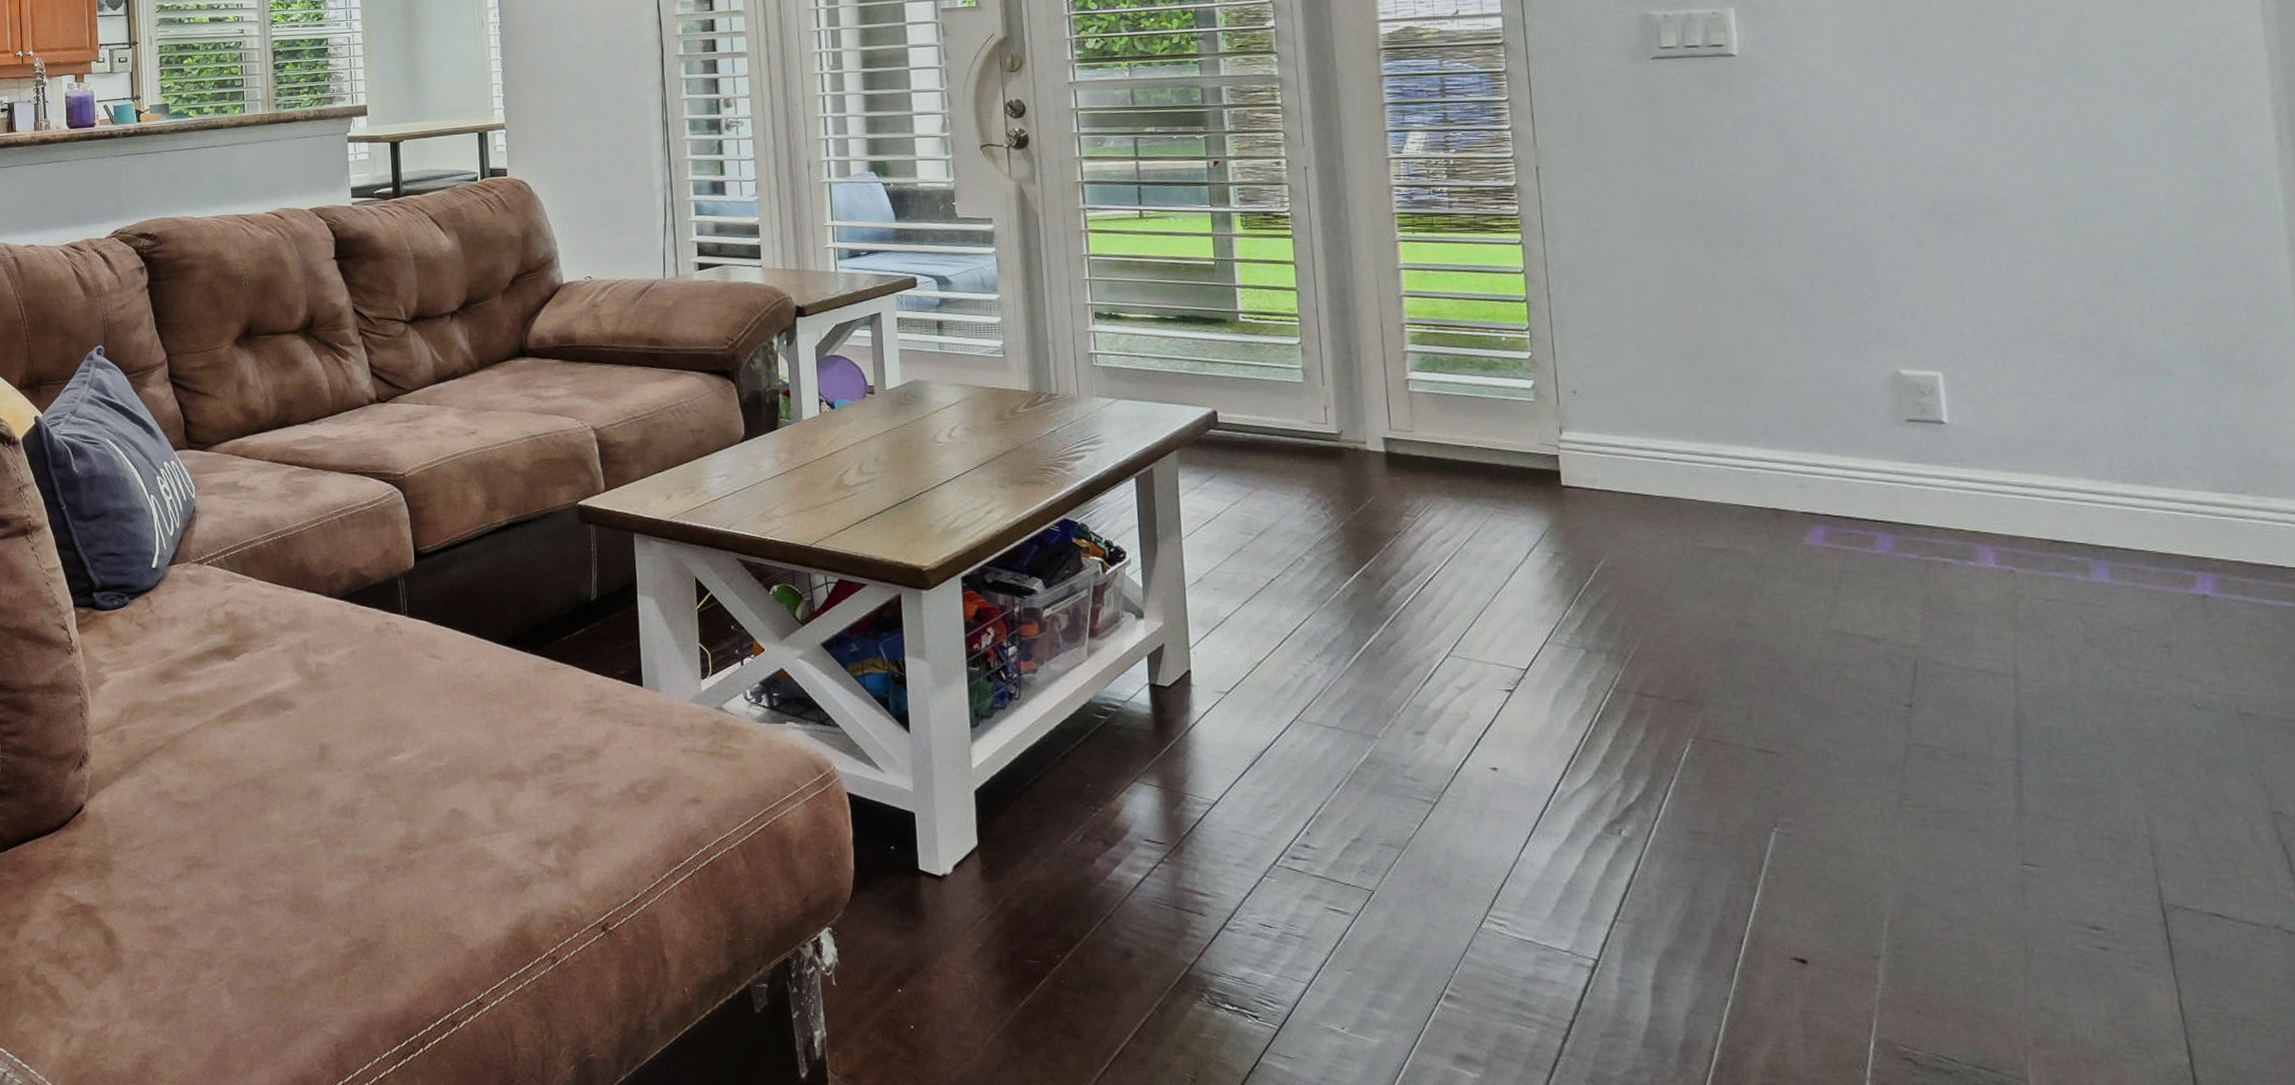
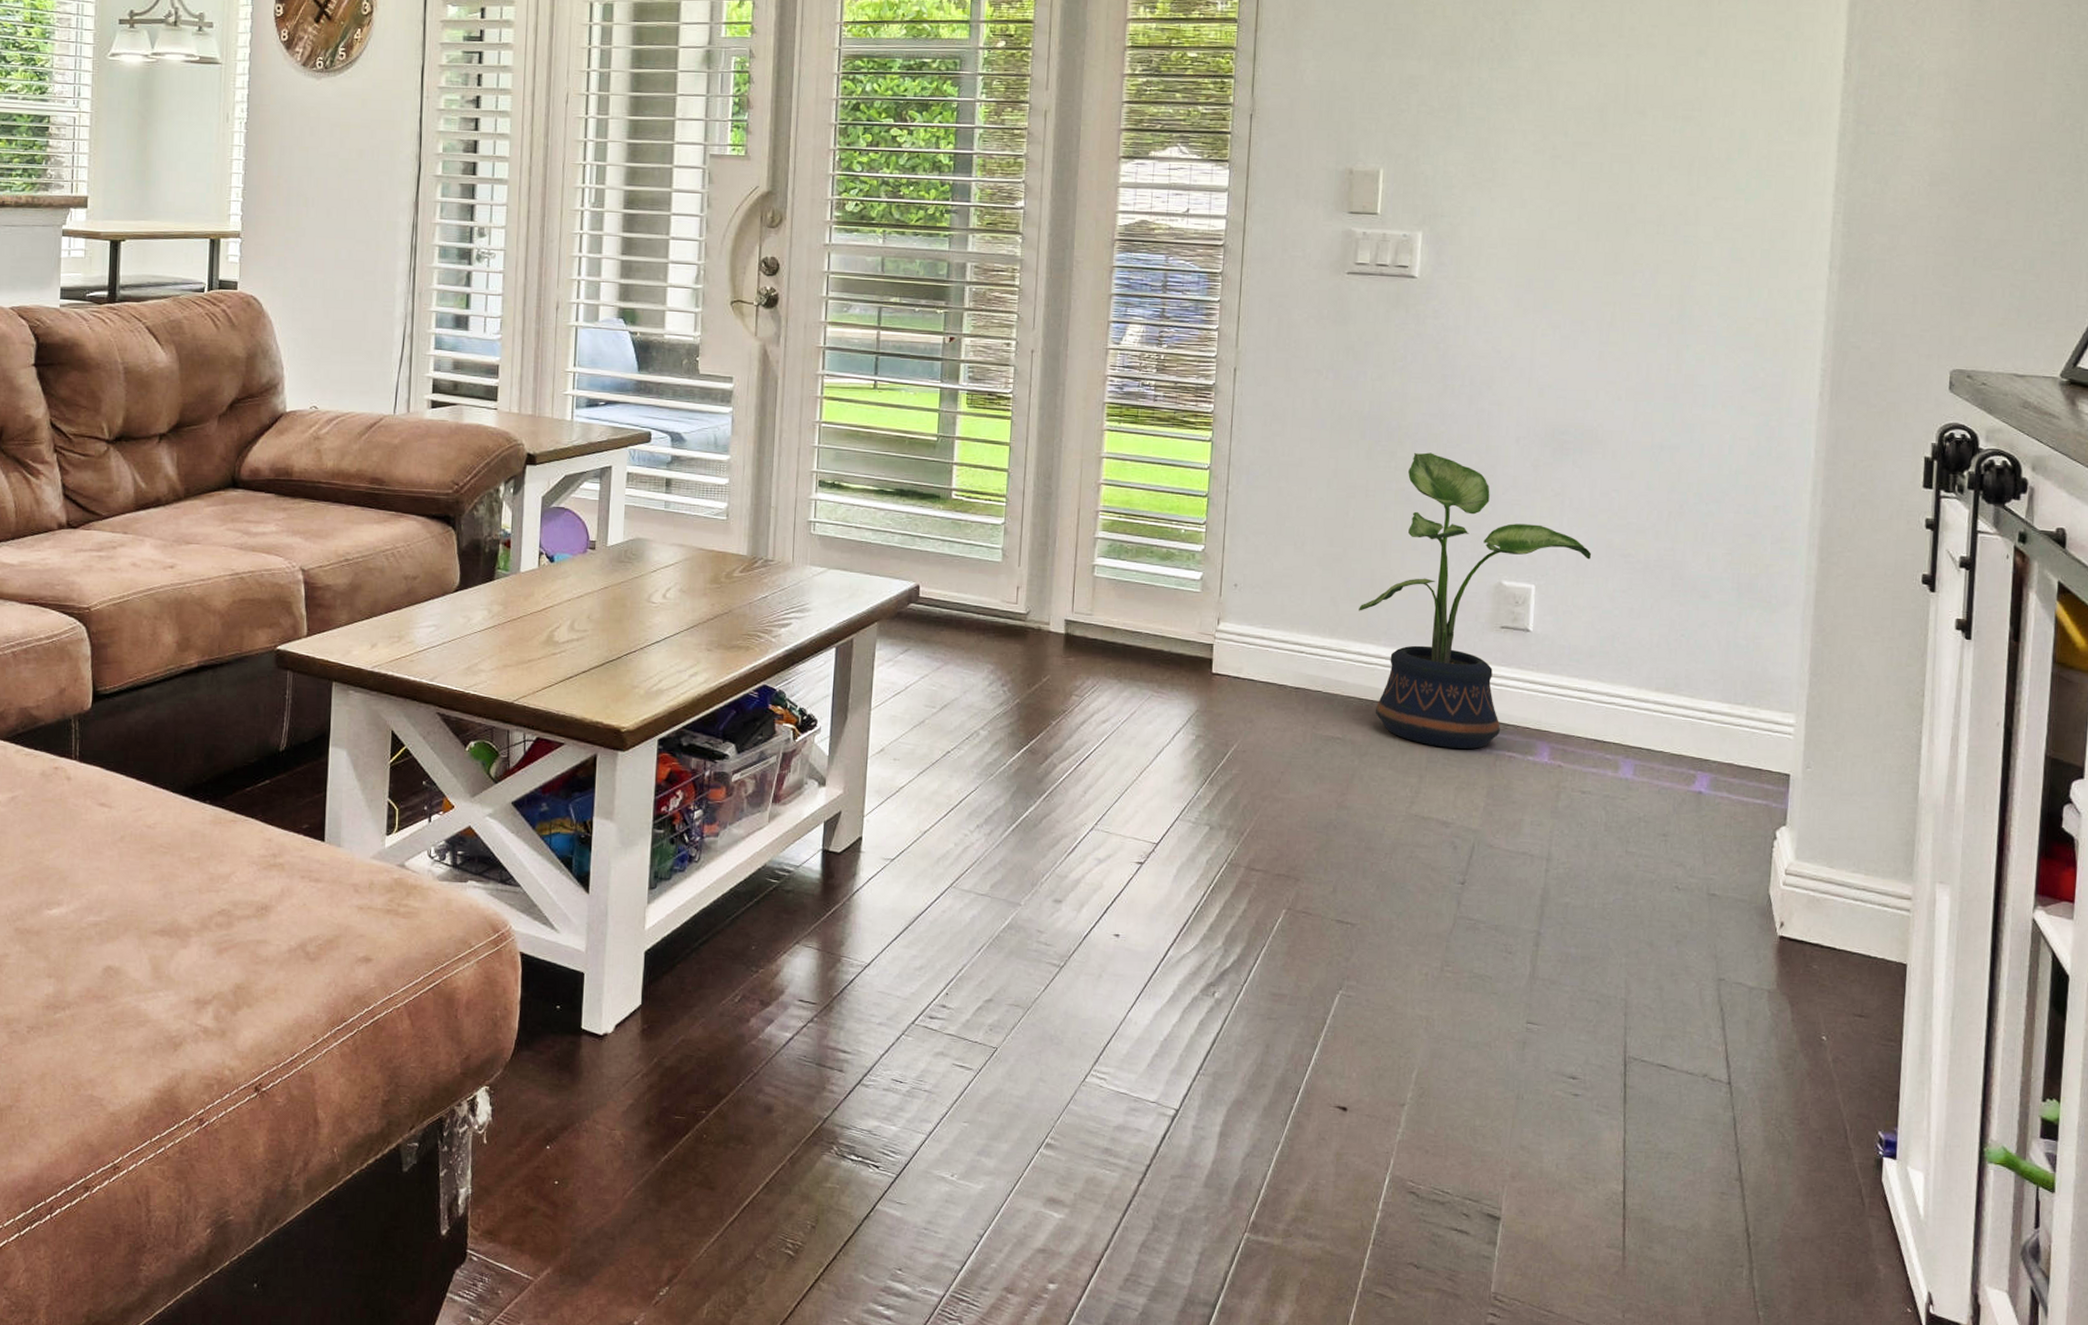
potted plant: none [1726,238,2008,556] -> present [1359,452,1591,749]

